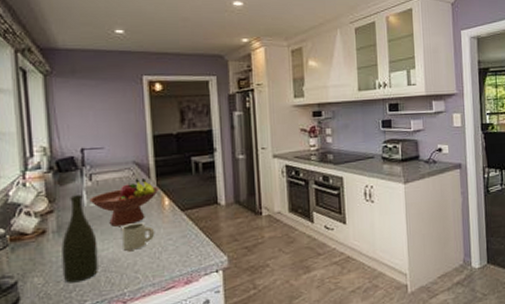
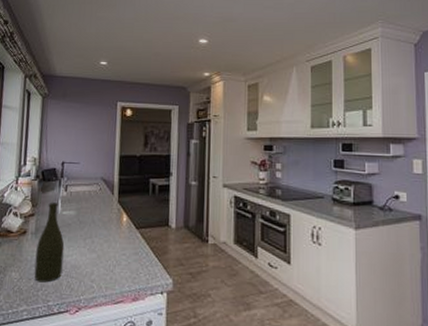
fruit bowl: present [89,178,160,227] -> none [63,194,120,236]
mug: present [122,222,155,251] -> none [84,234,112,260]

